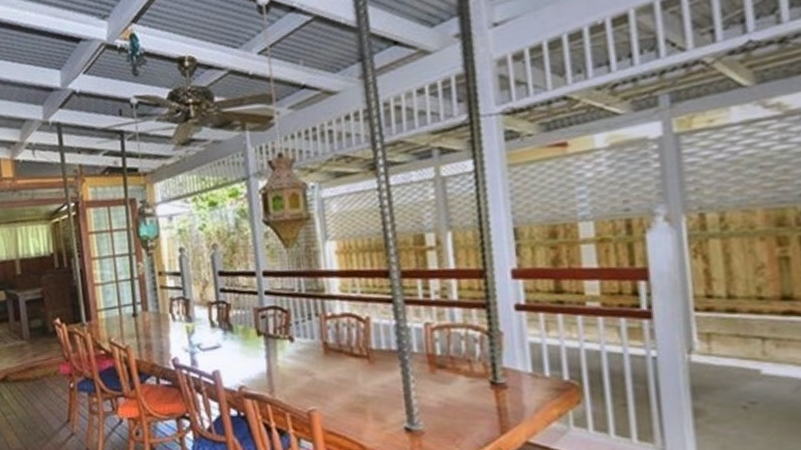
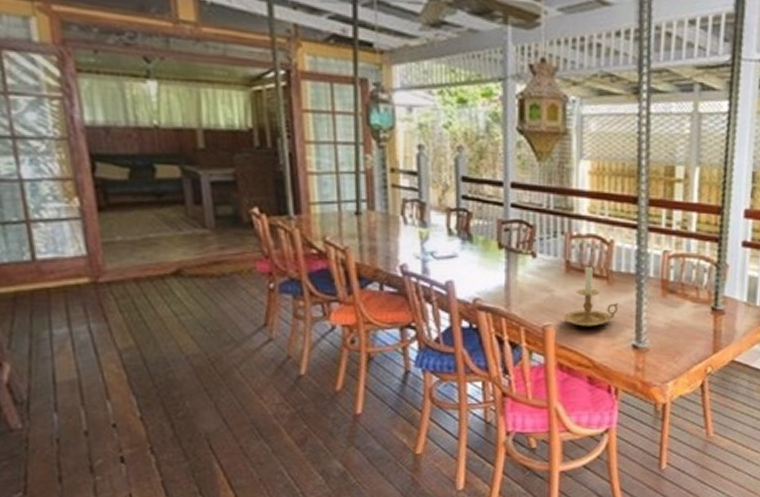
candle holder: none [328,345,384,410] -> present [564,265,619,327]

